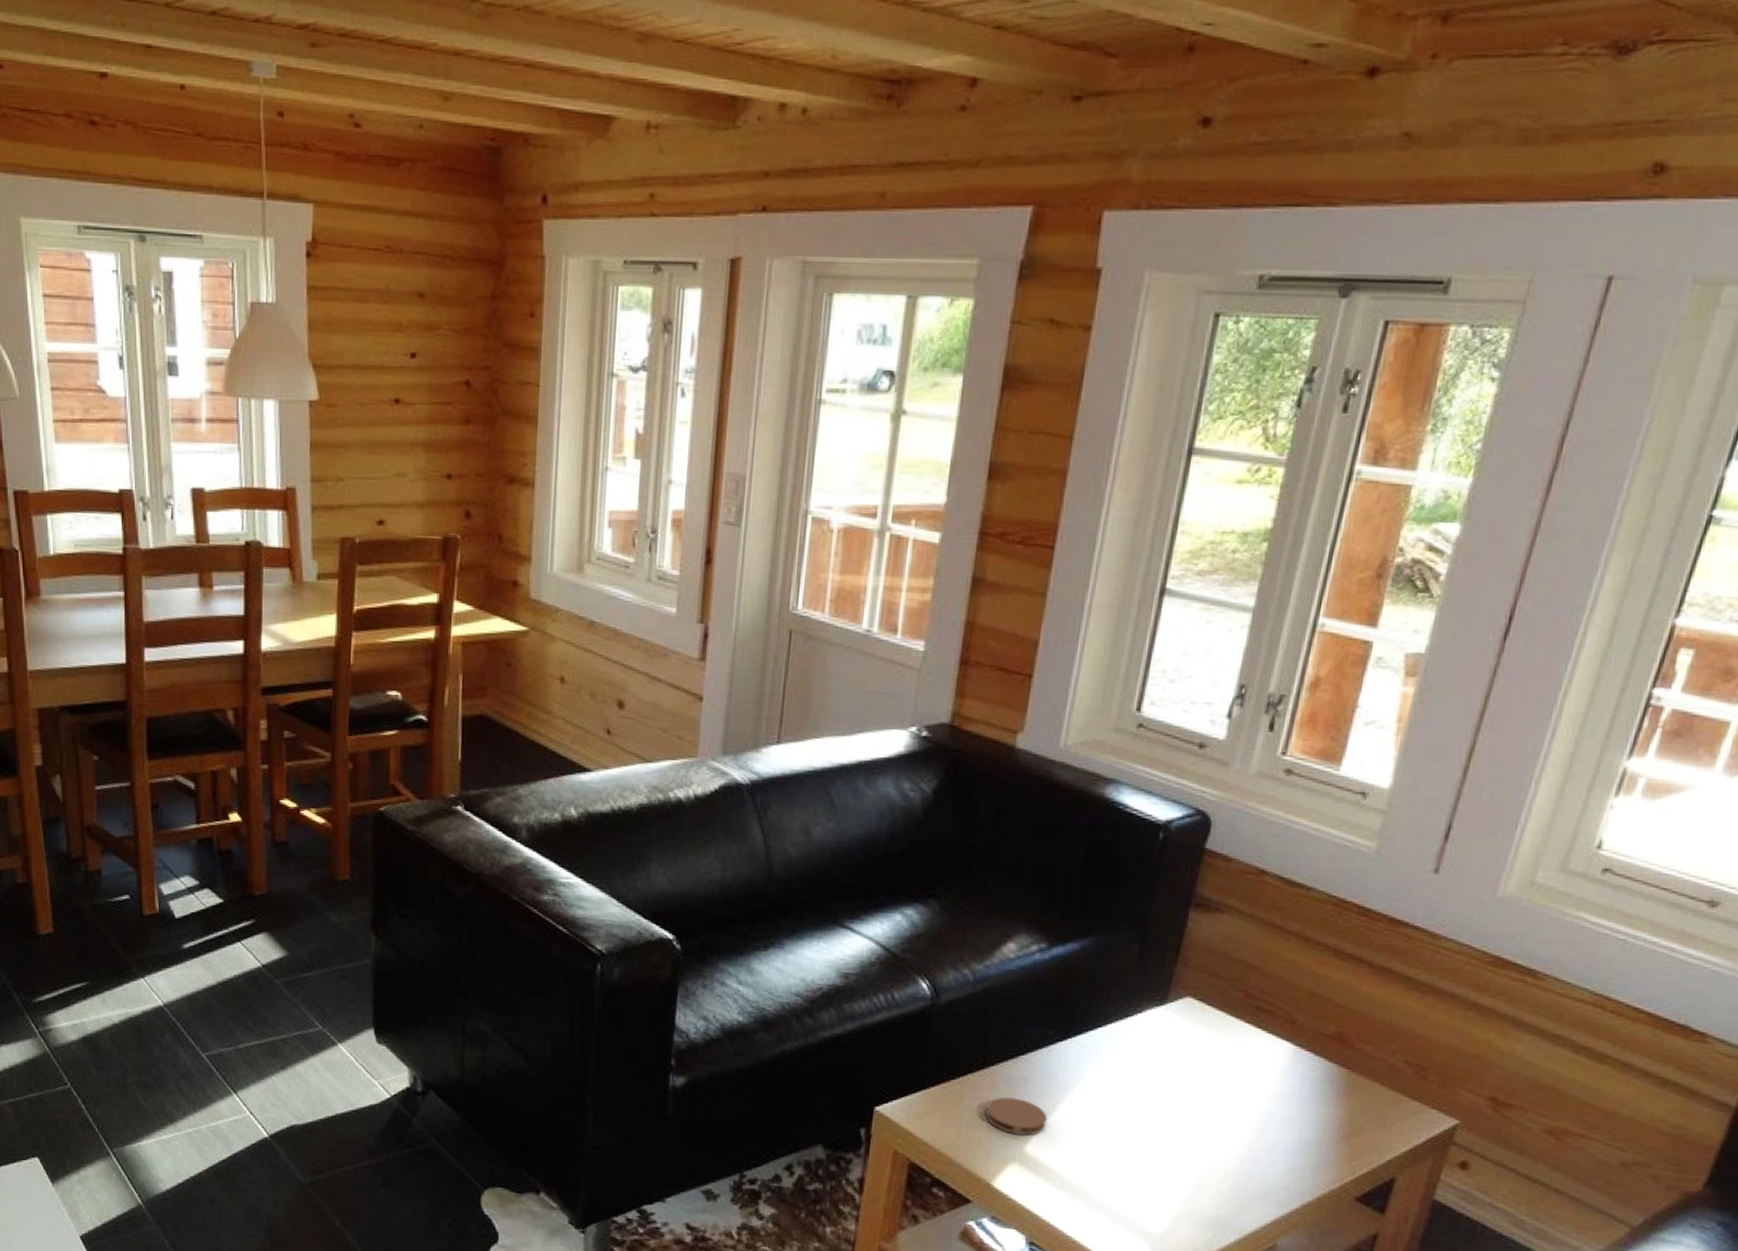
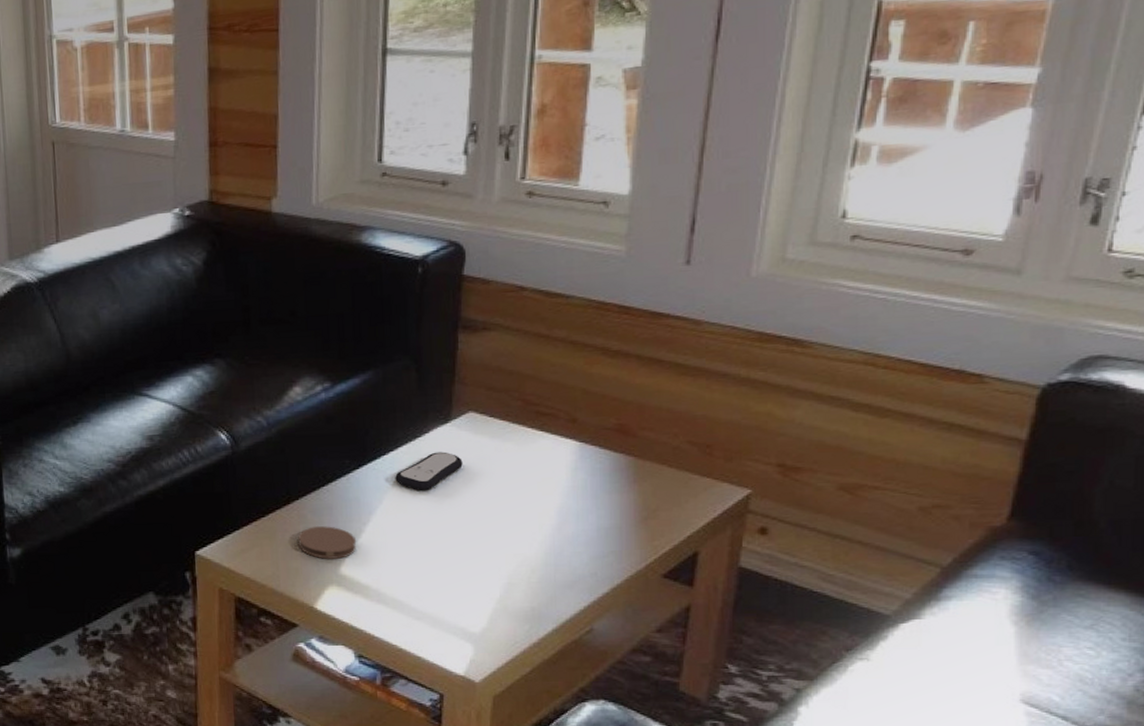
remote control: none [1098,1034,1172,1076] -> present [395,451,463,492]

